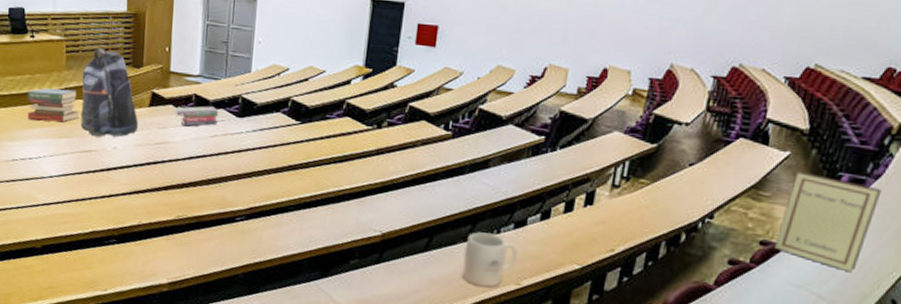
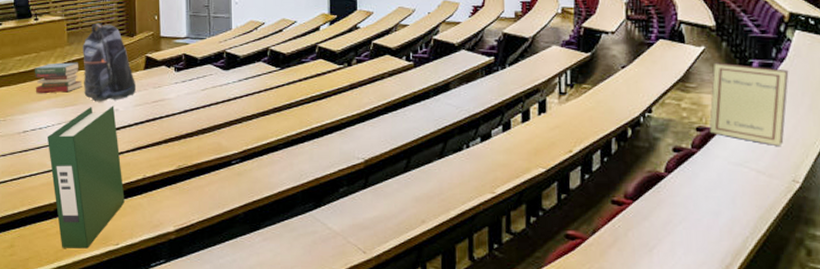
binder: none [37,141,117,291] -> present [47,105,125,249]
books: present [173,106,219,127] -> none [166,63,207,84]
mug: present [462,232,518,288] -> none [439,149,488,199]

